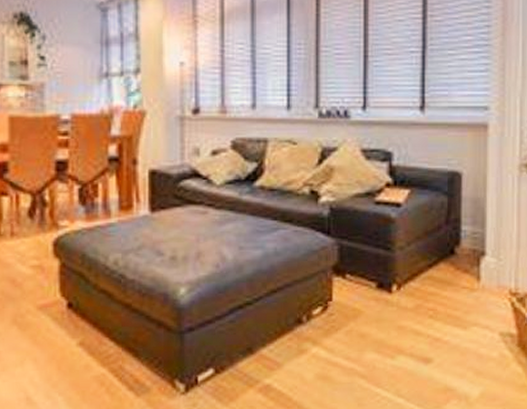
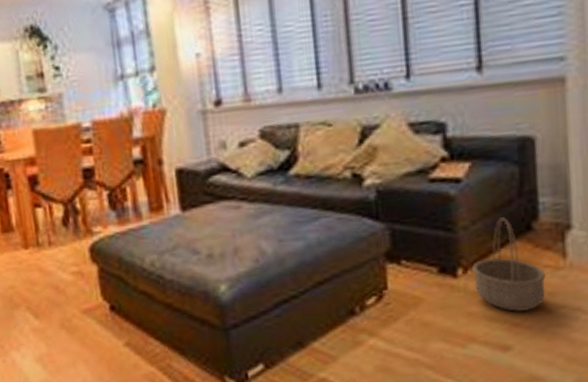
basket: none [405,241,463,328] -> present [473,217,546,312]

